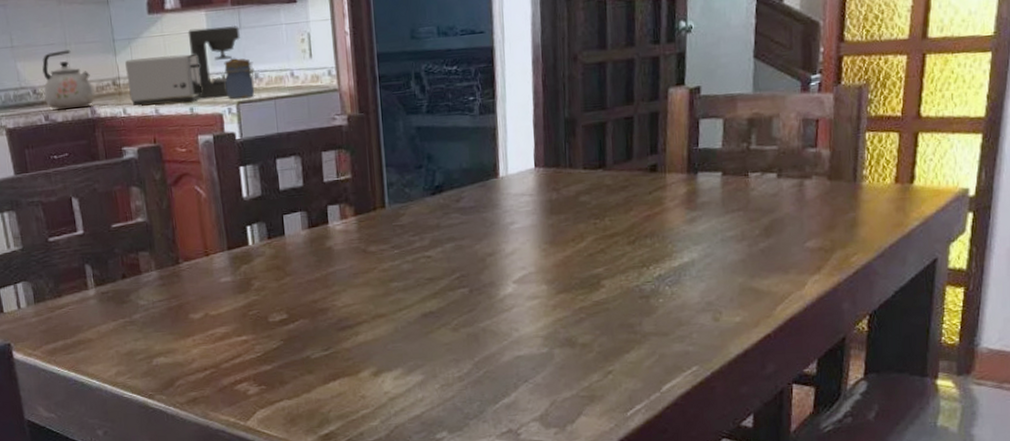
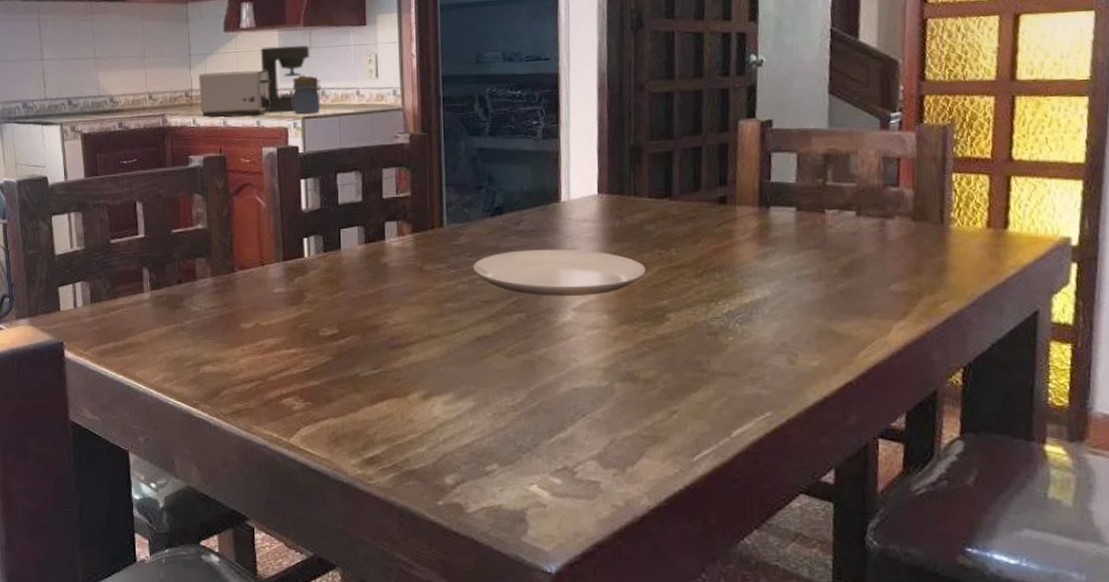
kettle: present [42,49,95,110] -> none [120,62,167,118]
plate: none [416,223,582,271] -> present [472,249,646,296]

